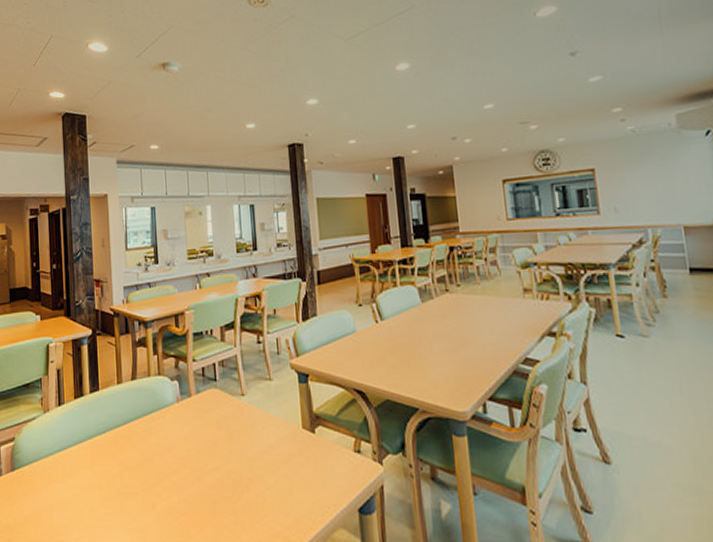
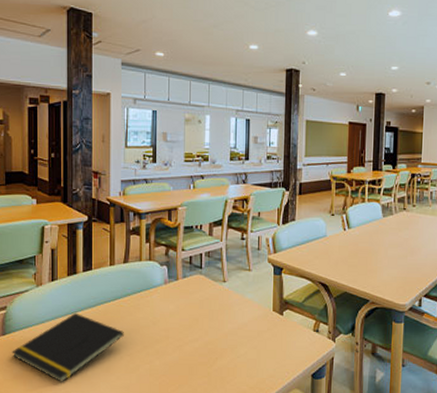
notepad: none [21,441,137,525] -> present [12,312,124,382]

